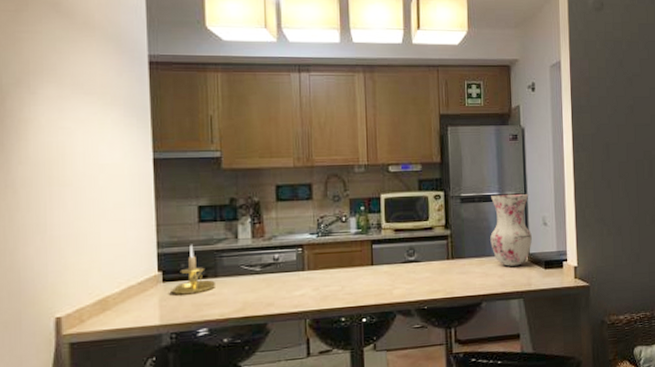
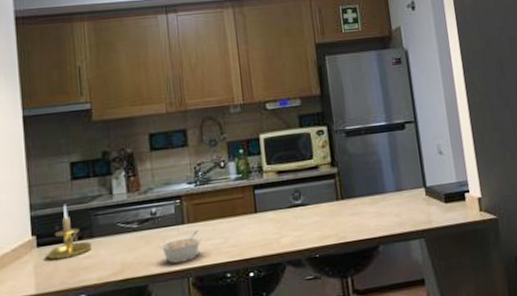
legume: none [280,277,321,306] -> present [159,230,202,264]
vase: present [490,193,532,267] -> none [378,121,428,203]

